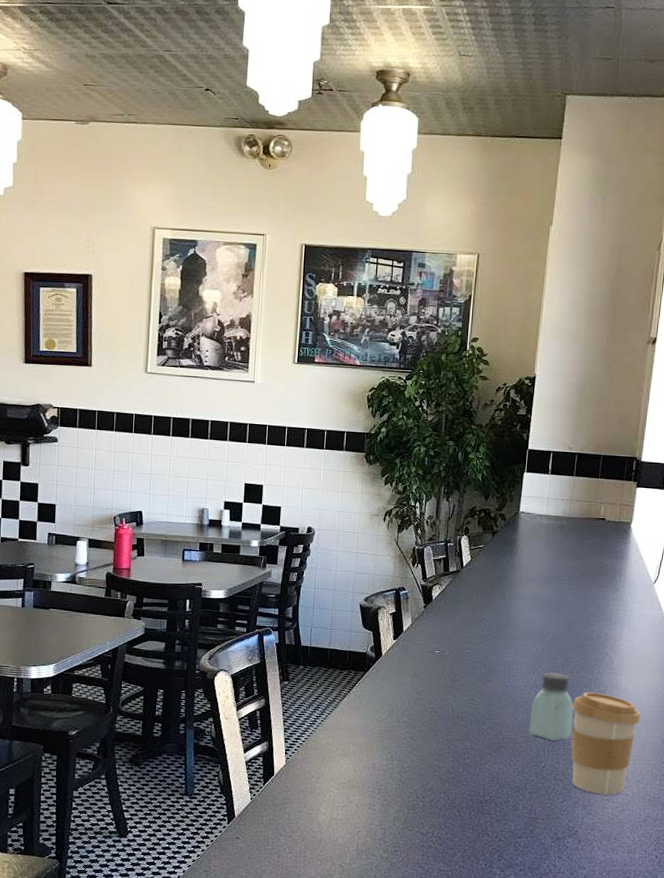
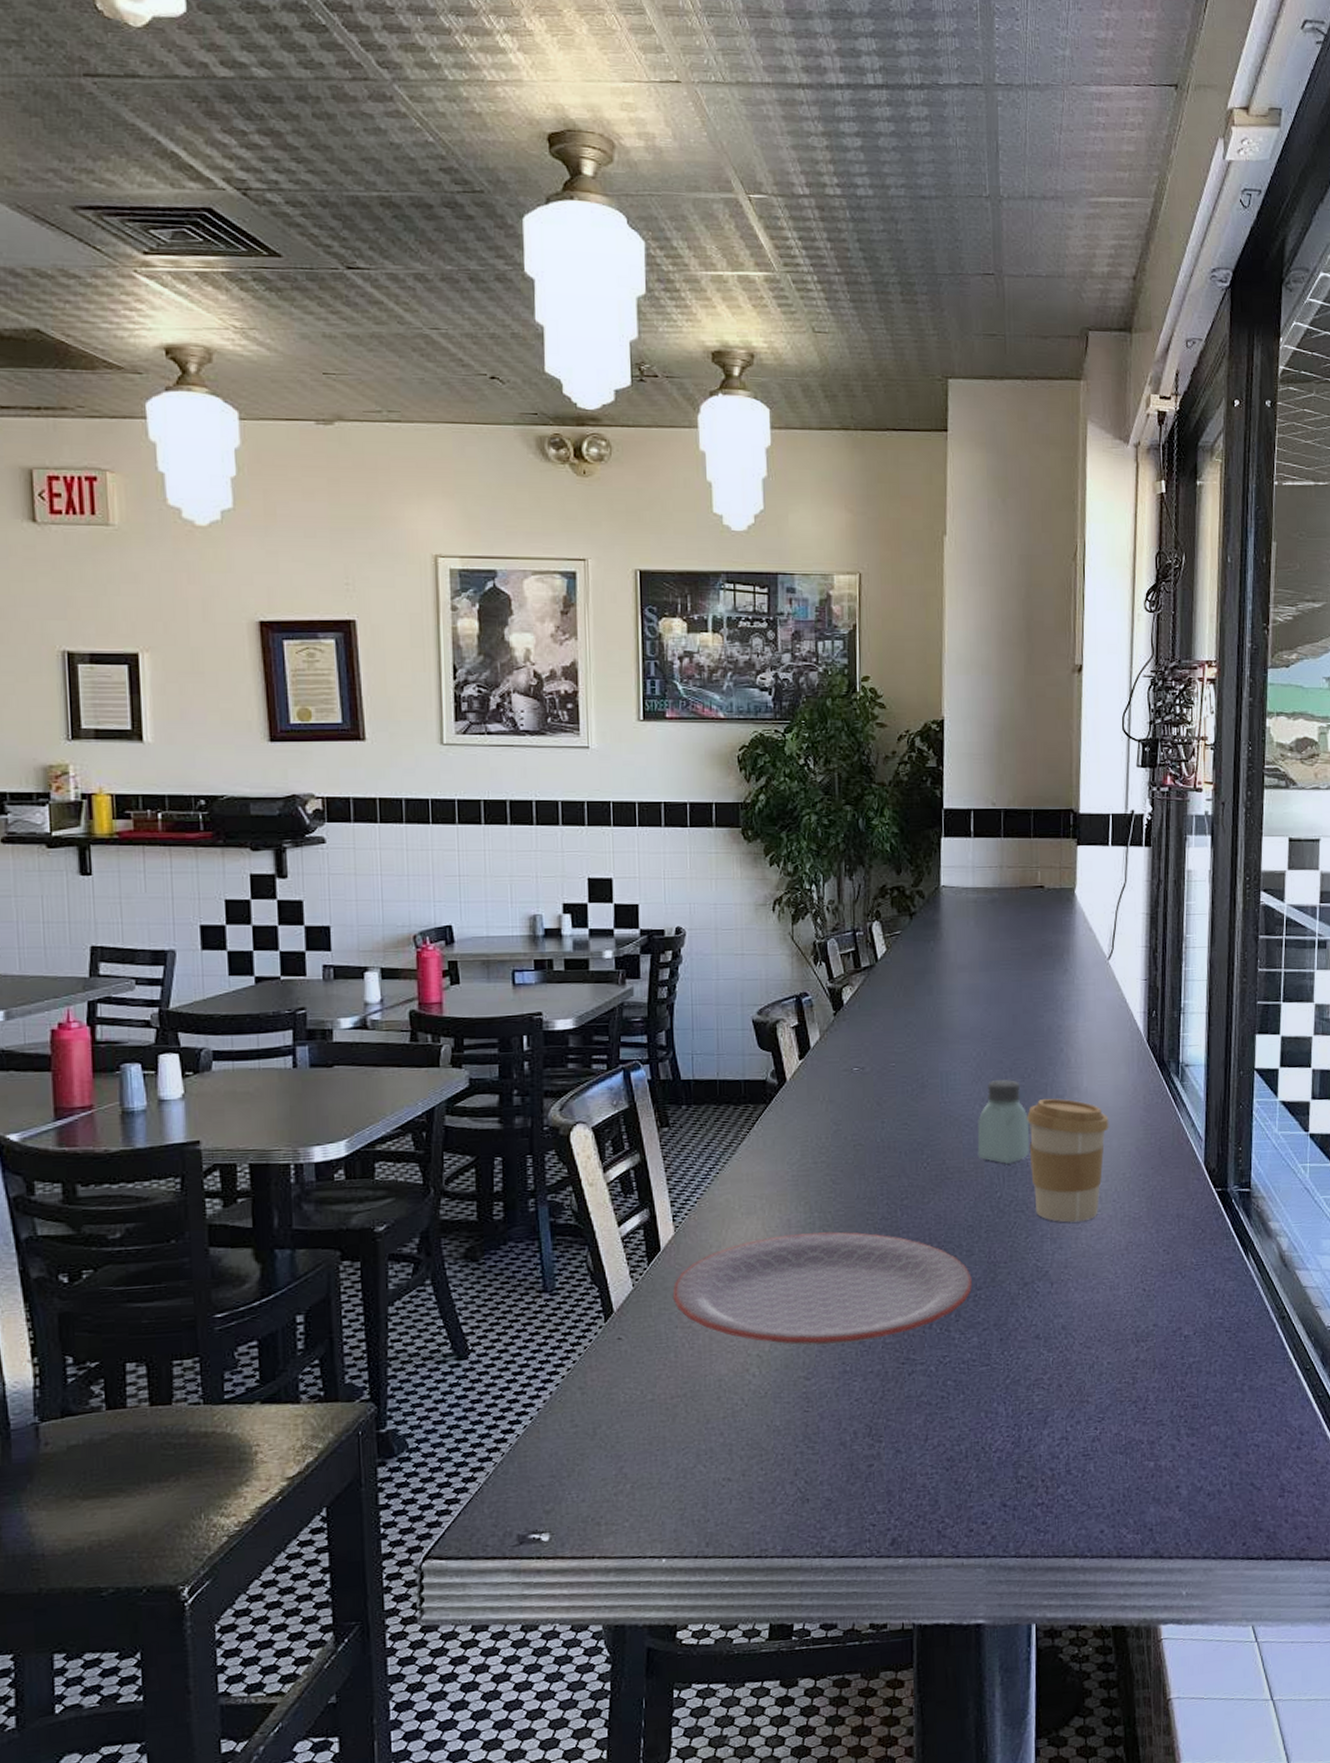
plate: none [280,775,514,866] -> present [672,1232,972,1346]

